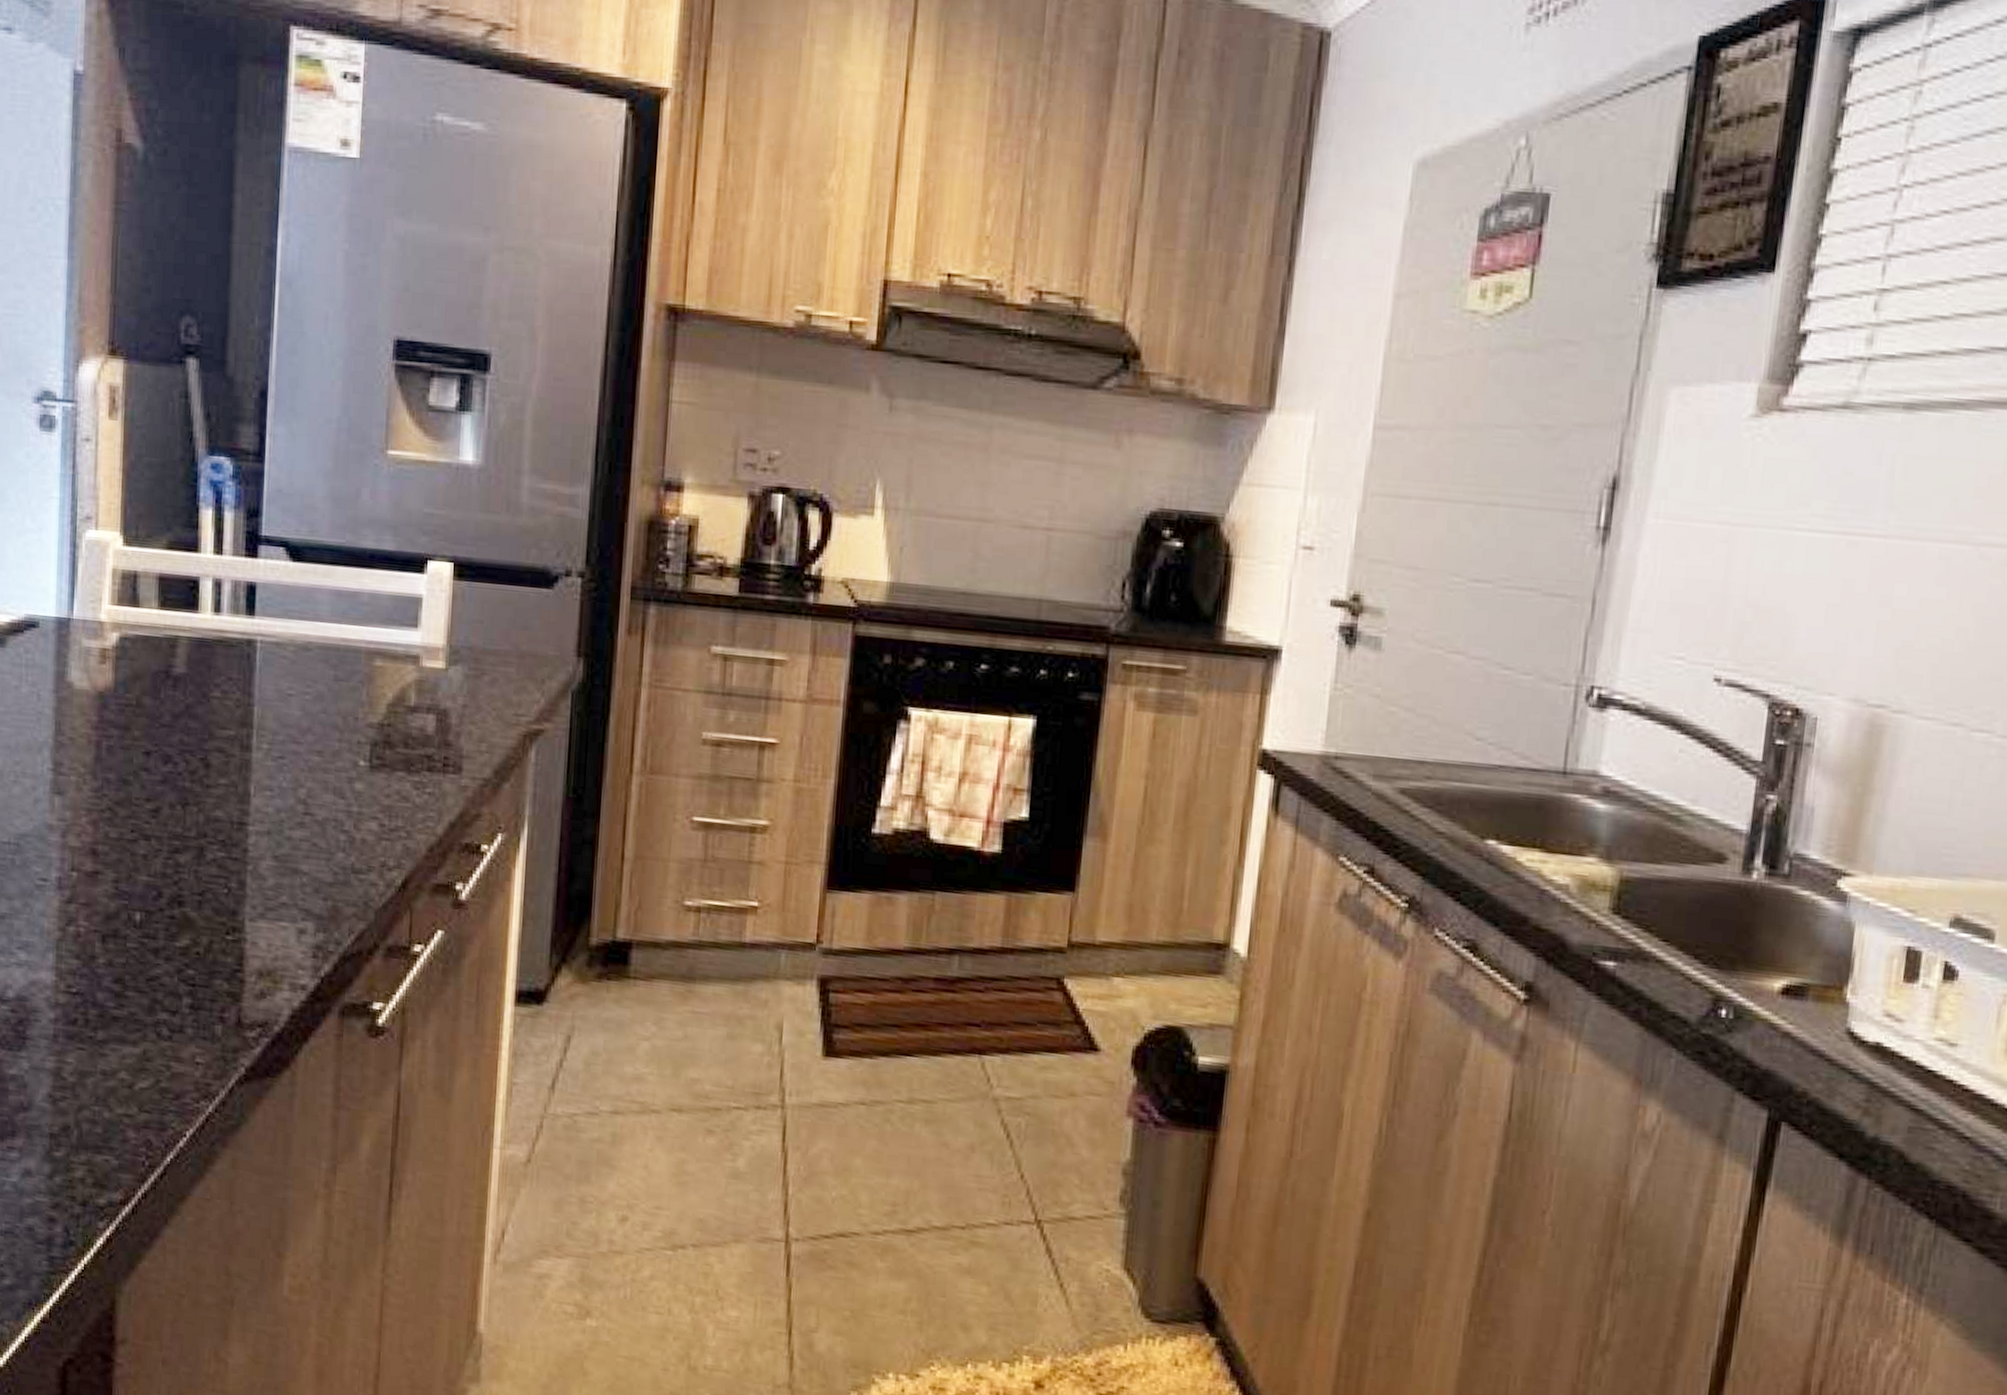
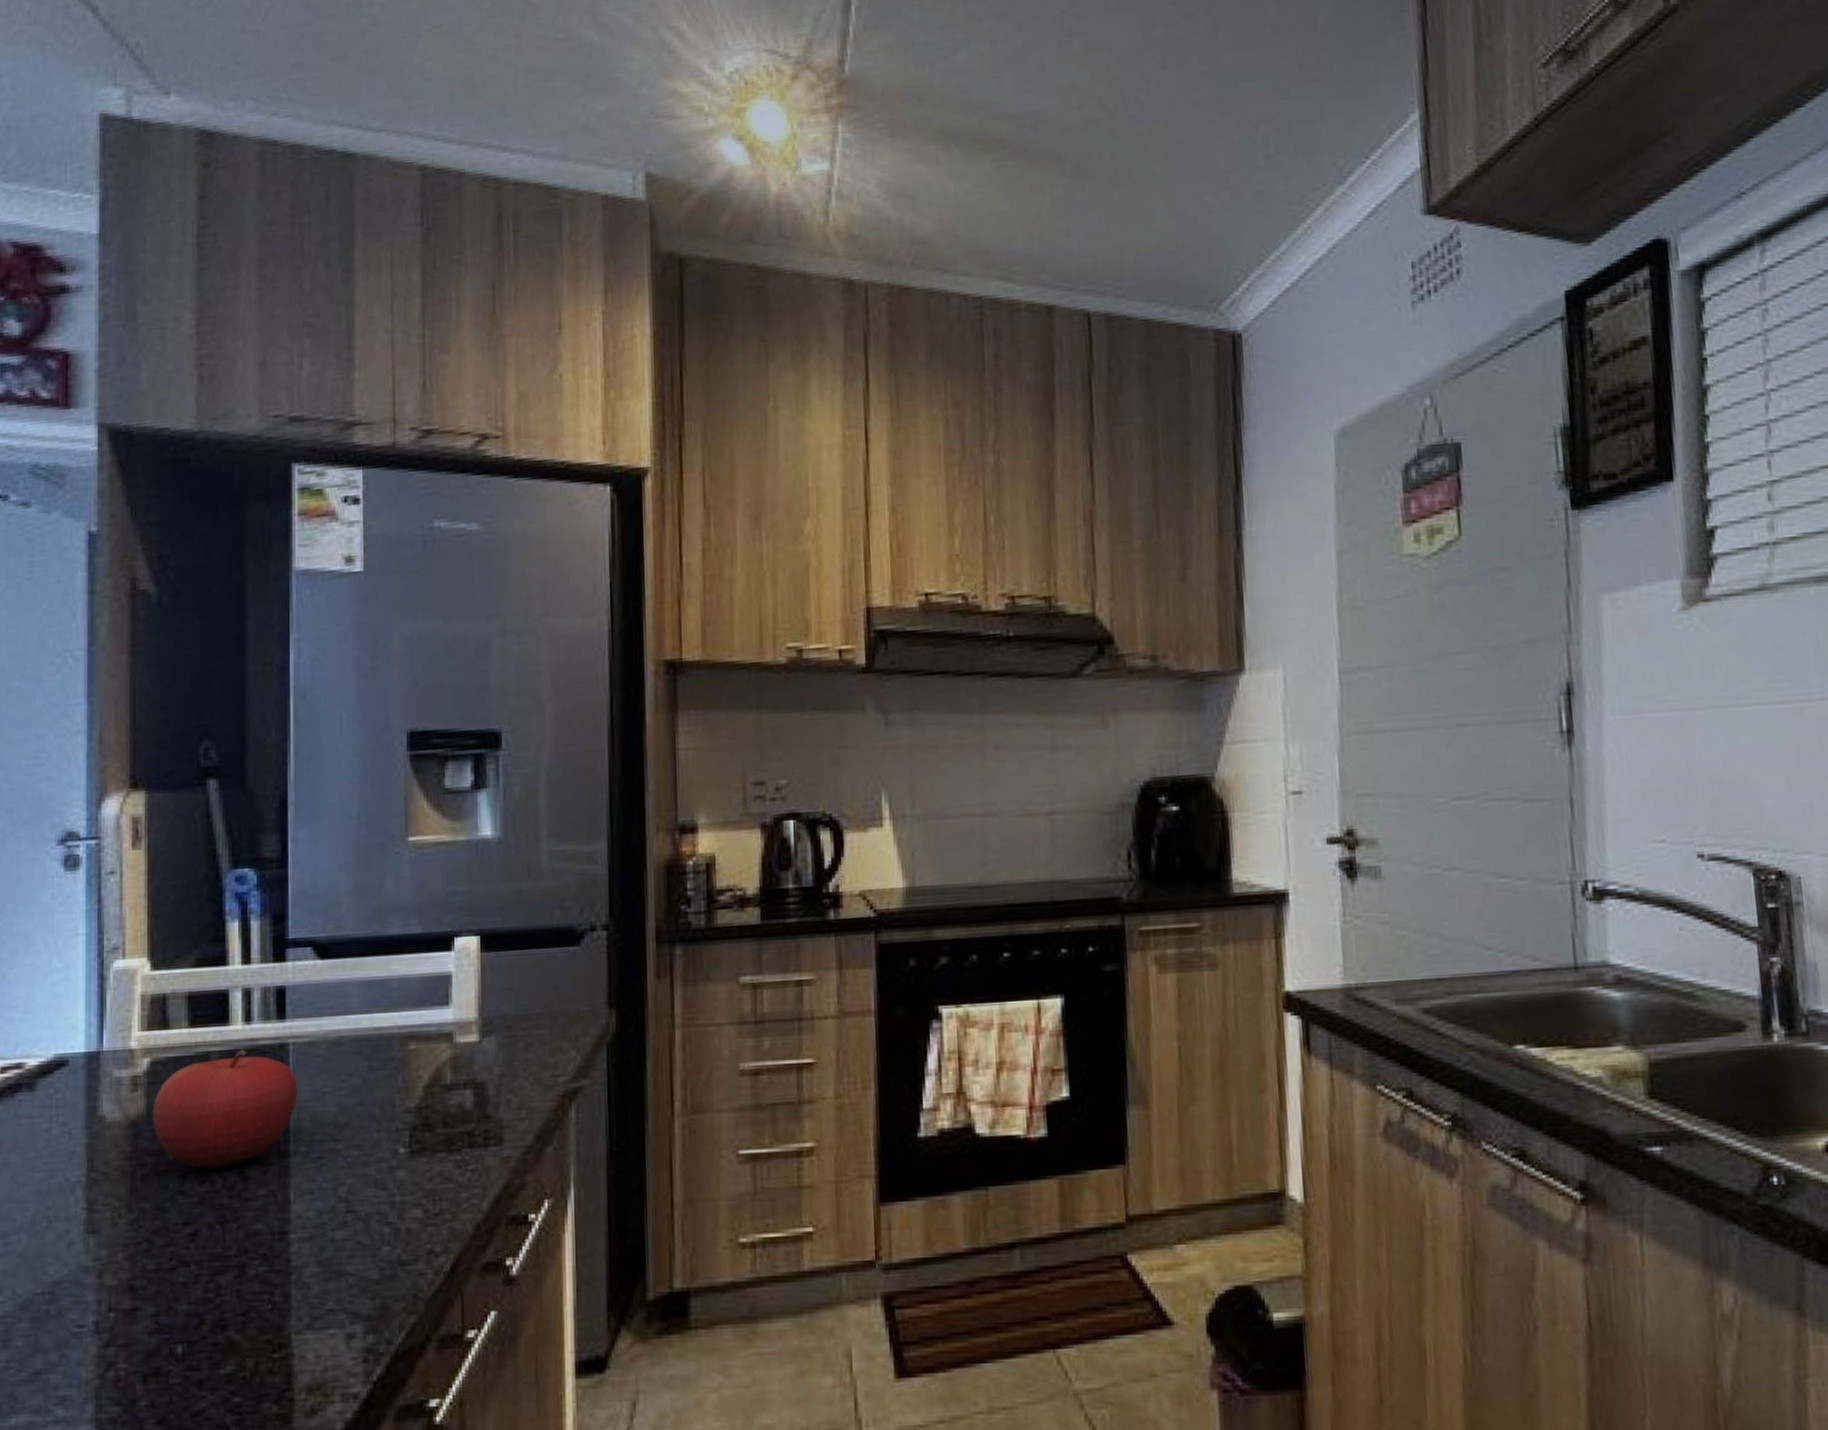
fruit: none [119,639,263,752] -> present [152,1049,298,1170]

